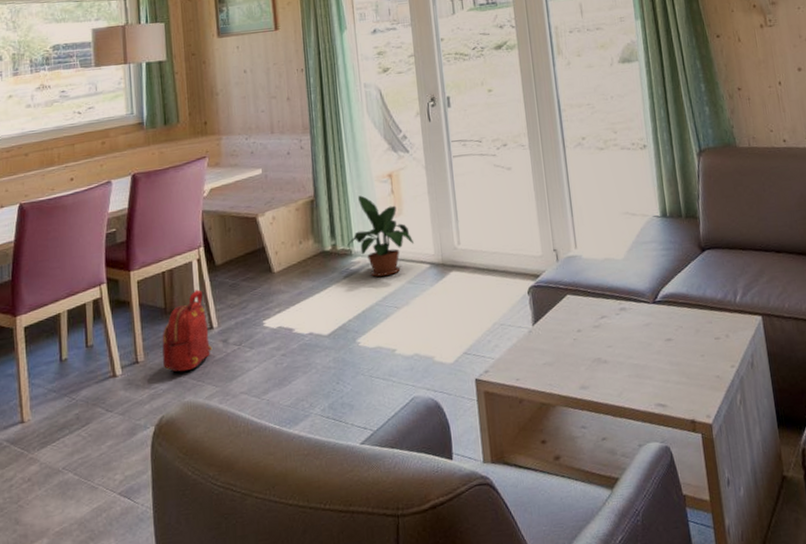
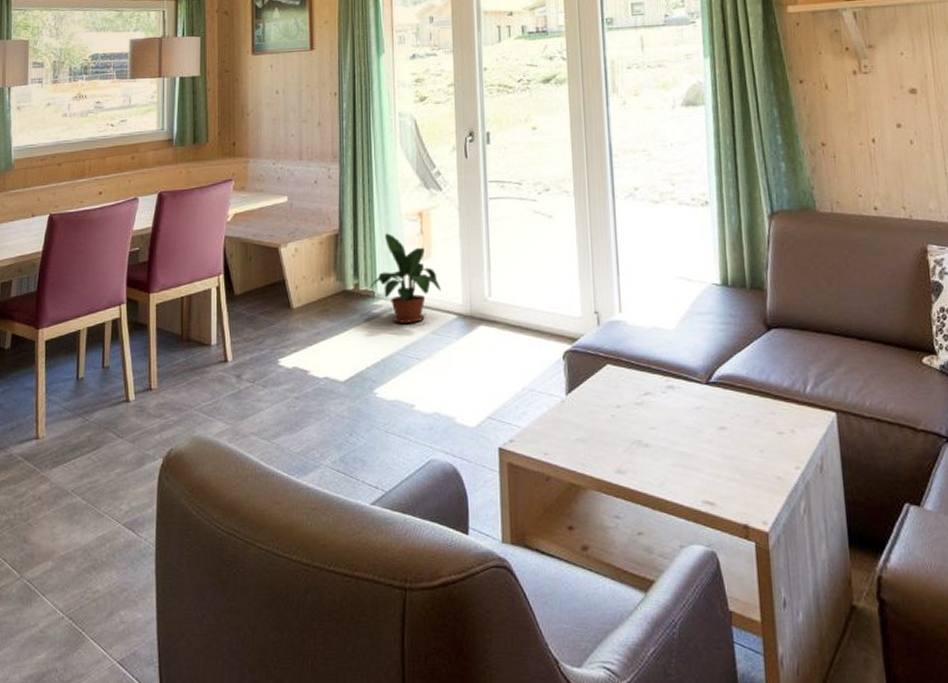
backpack: present [162,289,213,373] -> none [176,319,226,404]

